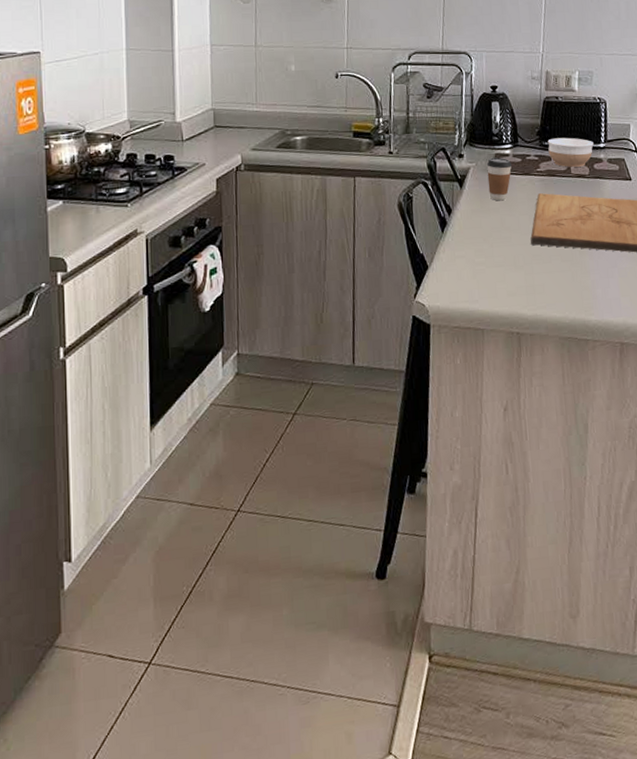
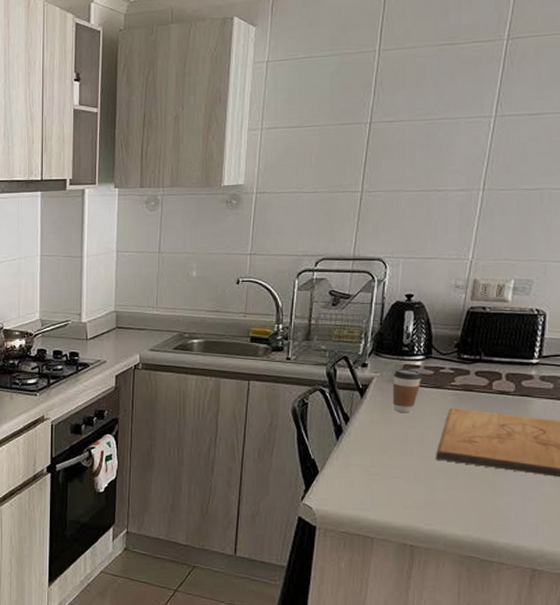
bowl: present [547,137,594,167] -> none [467,351,524,383]

